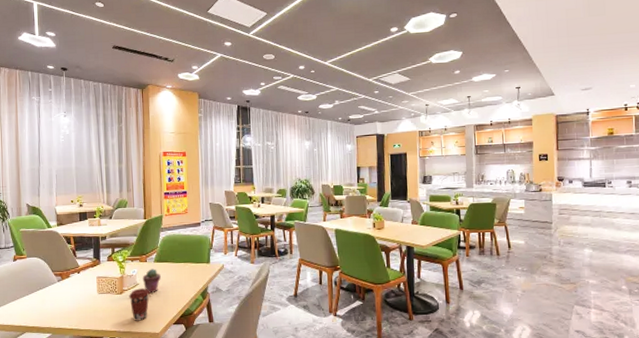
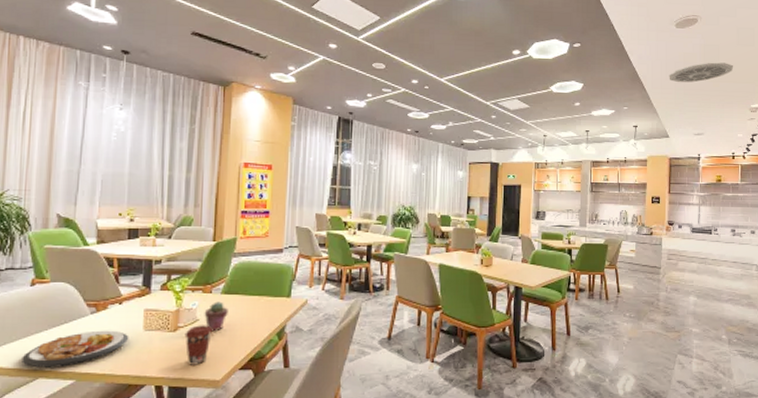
plate: none [12,294,88,324] -> present [21,330,129,368]
ceiling vent: none [551,14,622,40] -> present [669,62,734,83]

